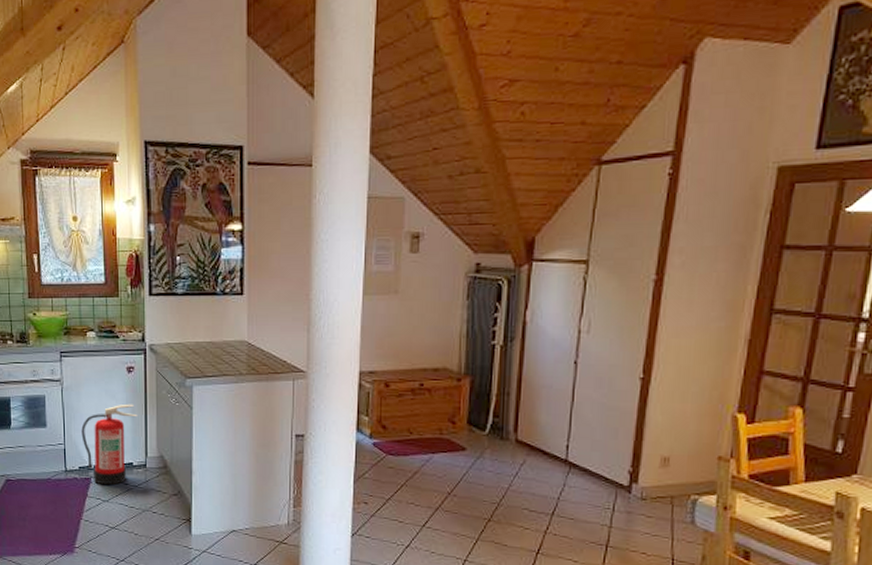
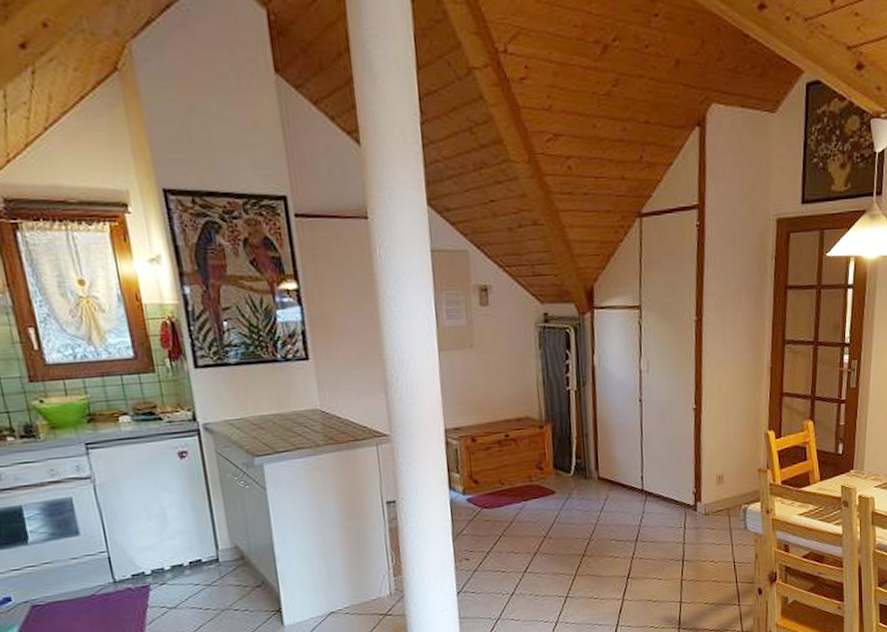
fire extinguisher: present [81,403,138,485] -> none [128,493,200,591]

